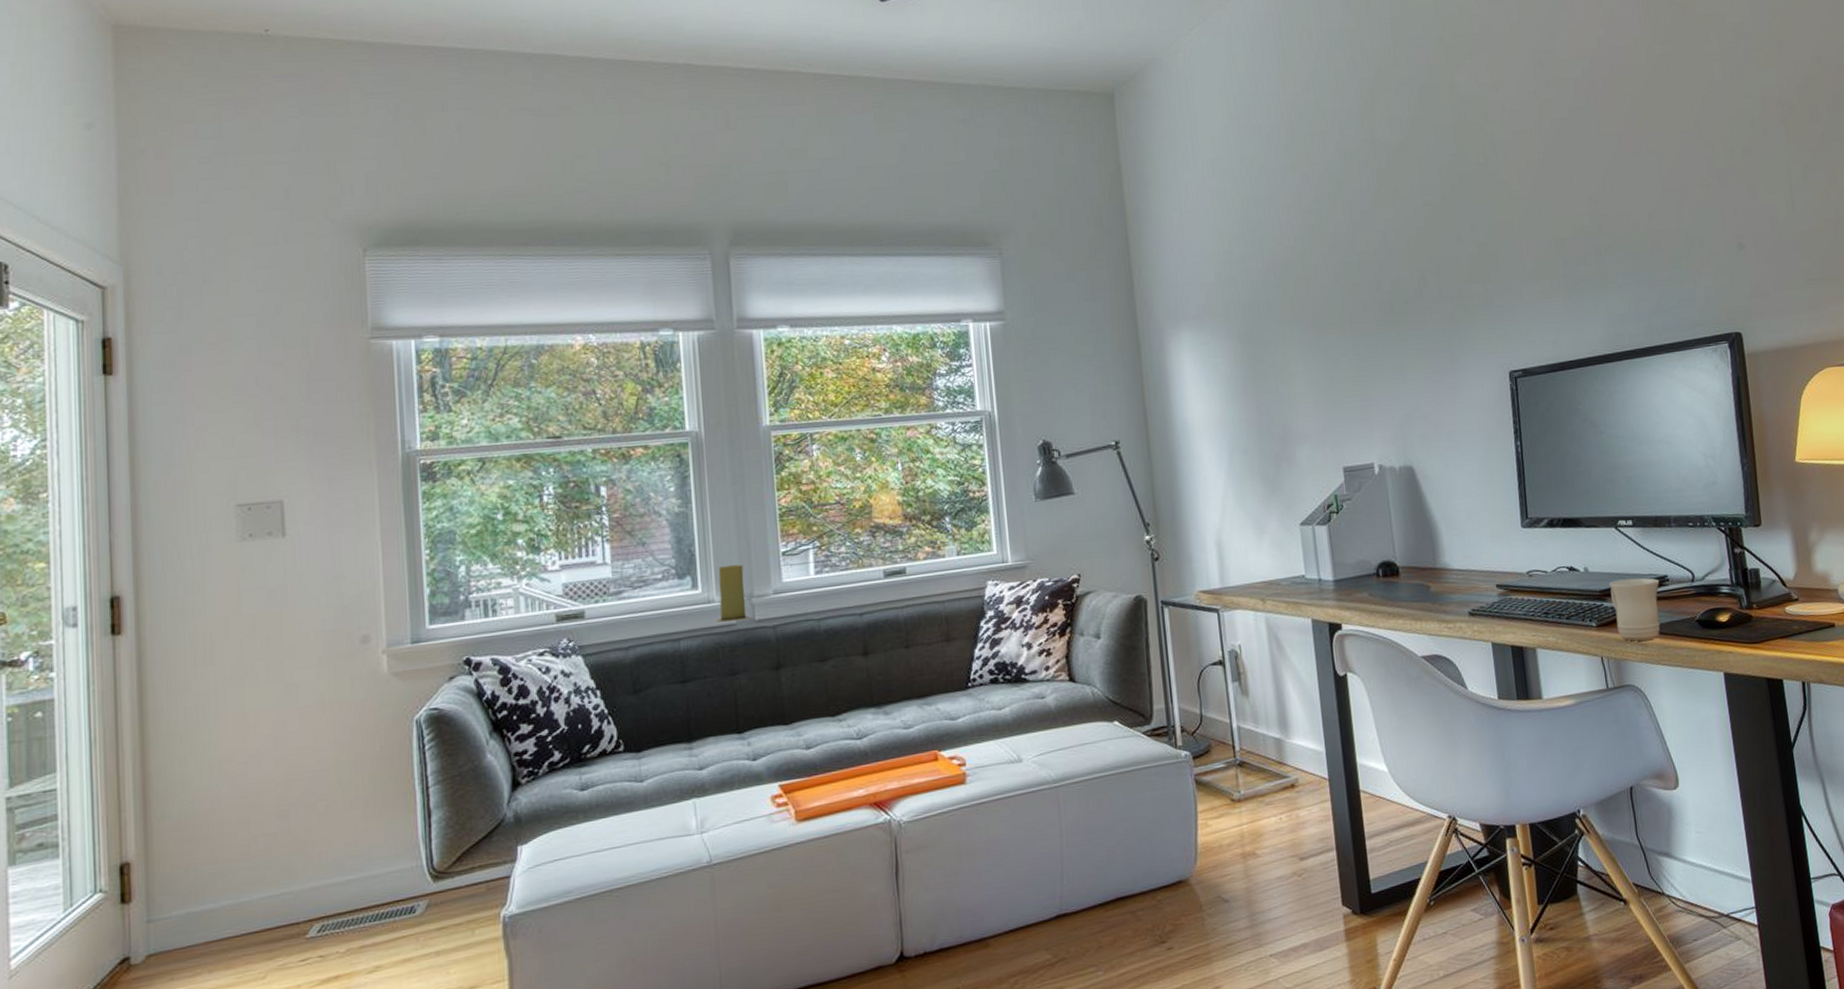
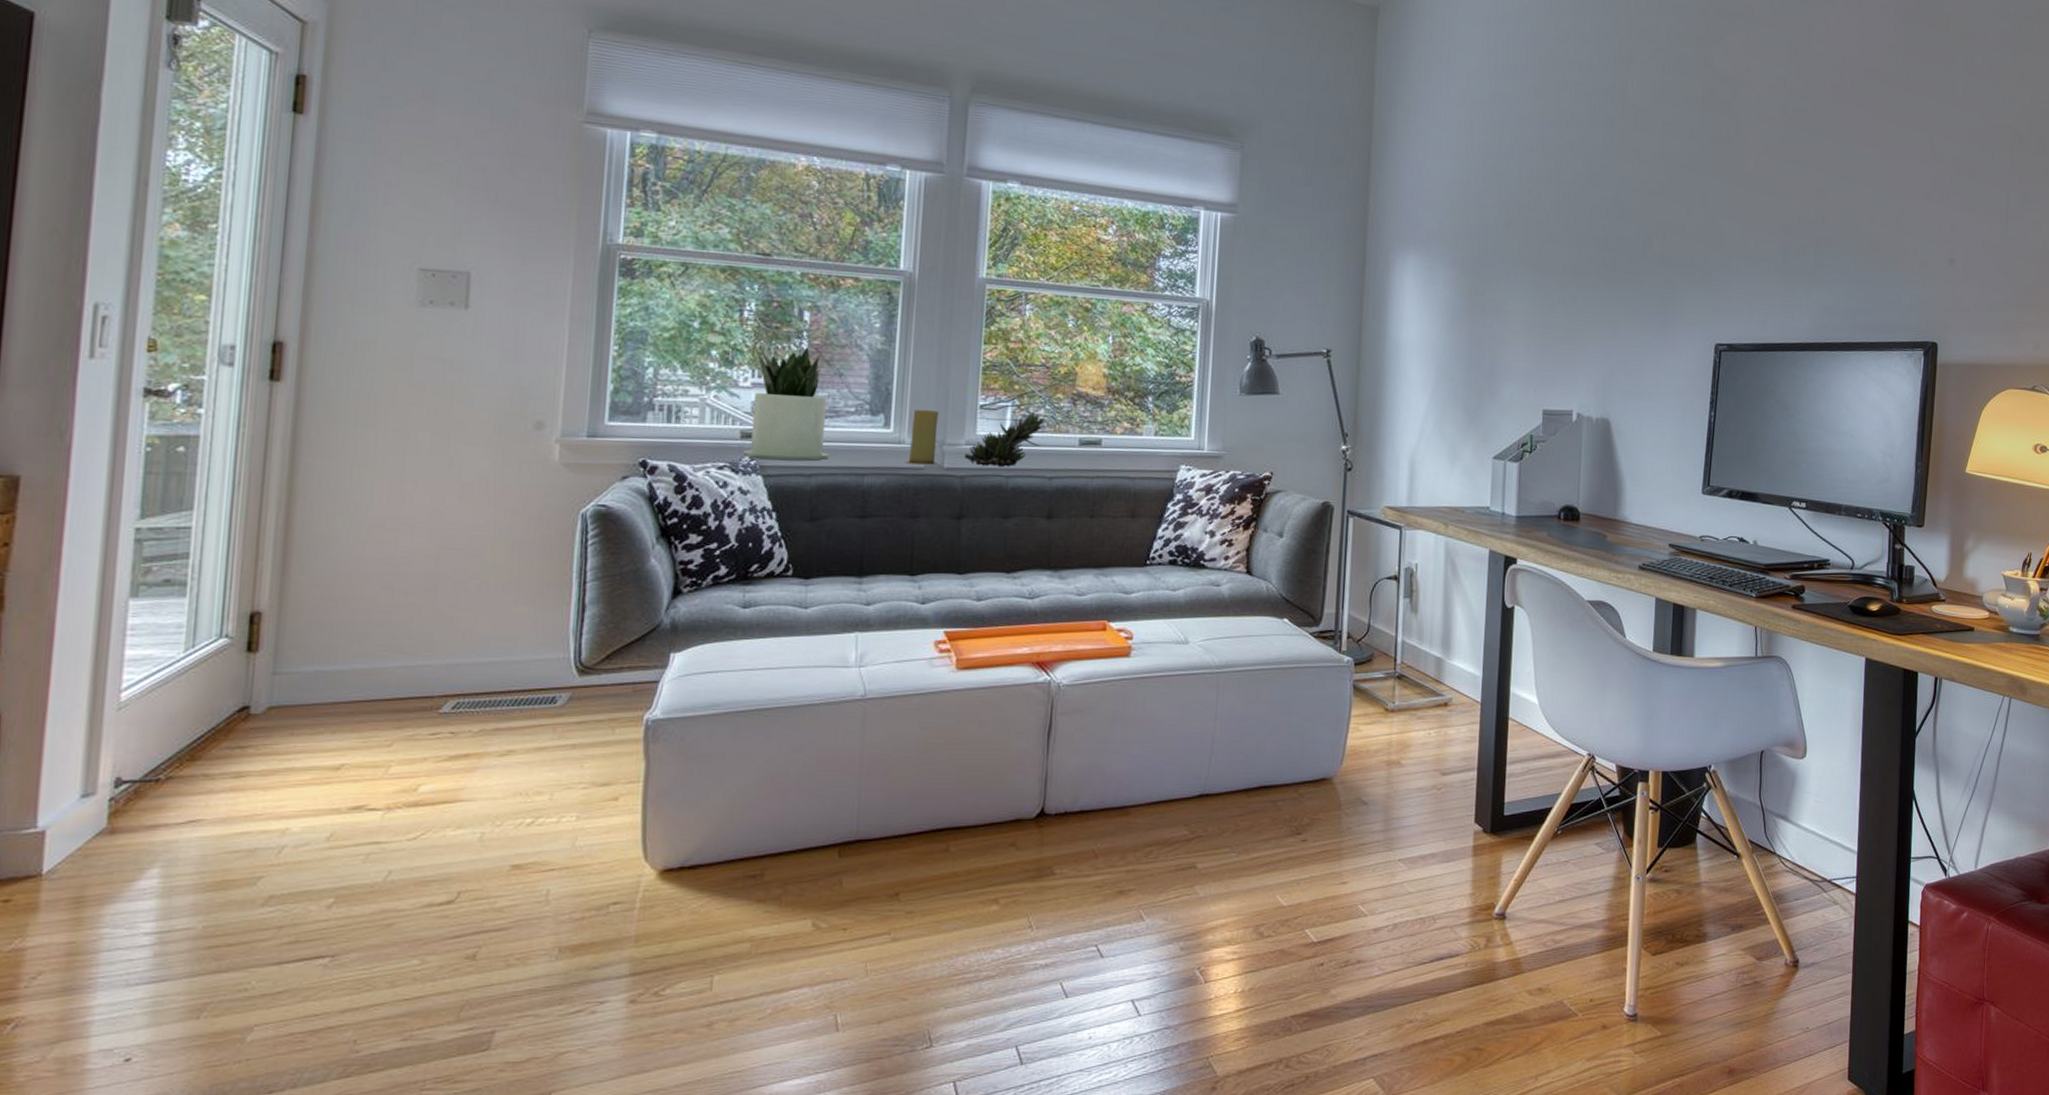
planter: none [559,521,644,641] -> present [742,345,830,462]
succulent plant: none [774,550,848,613] -> present [965,411,1045,468]
mug: present [1608,578,1661,642] -> none [1774,557,1822,617]

